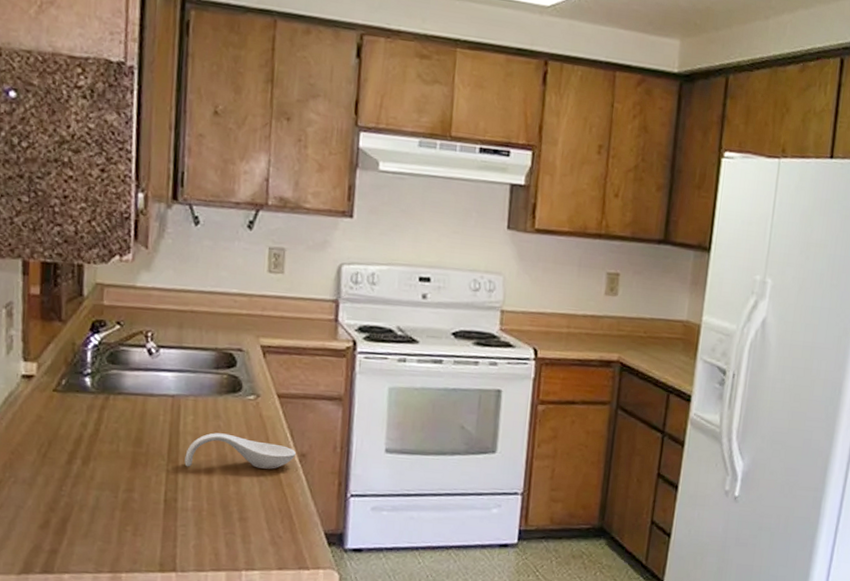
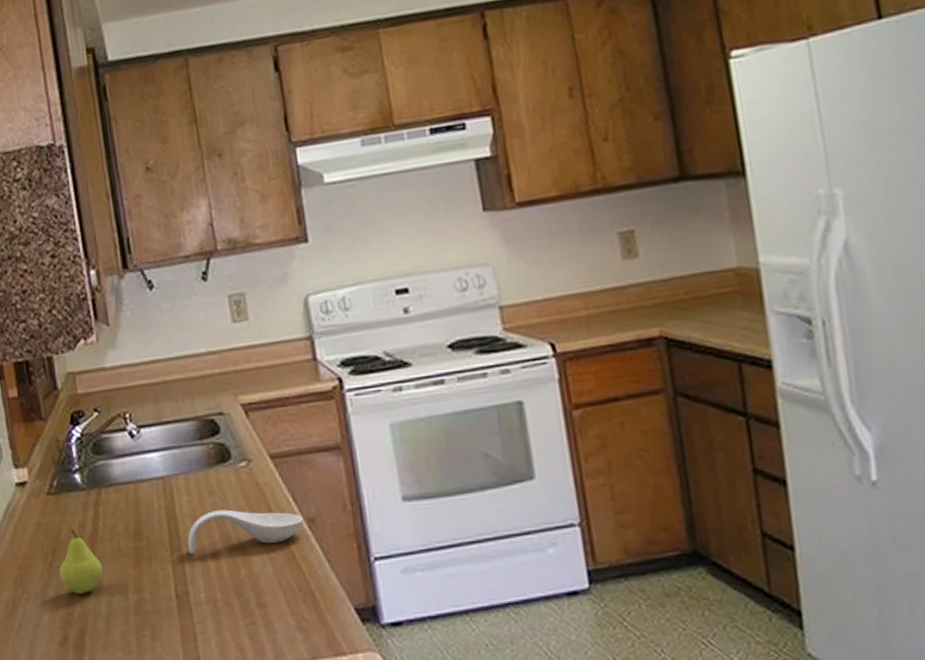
fruit: none [51,426,98,486] -> present [58,529,103,594]

